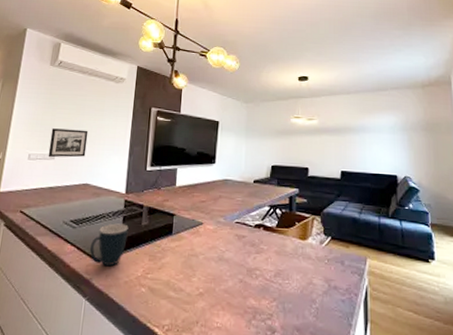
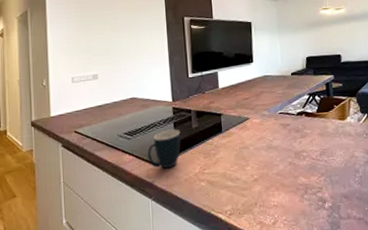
picture frame: present [48,128,89,158] -> none [89,47,128,78]

